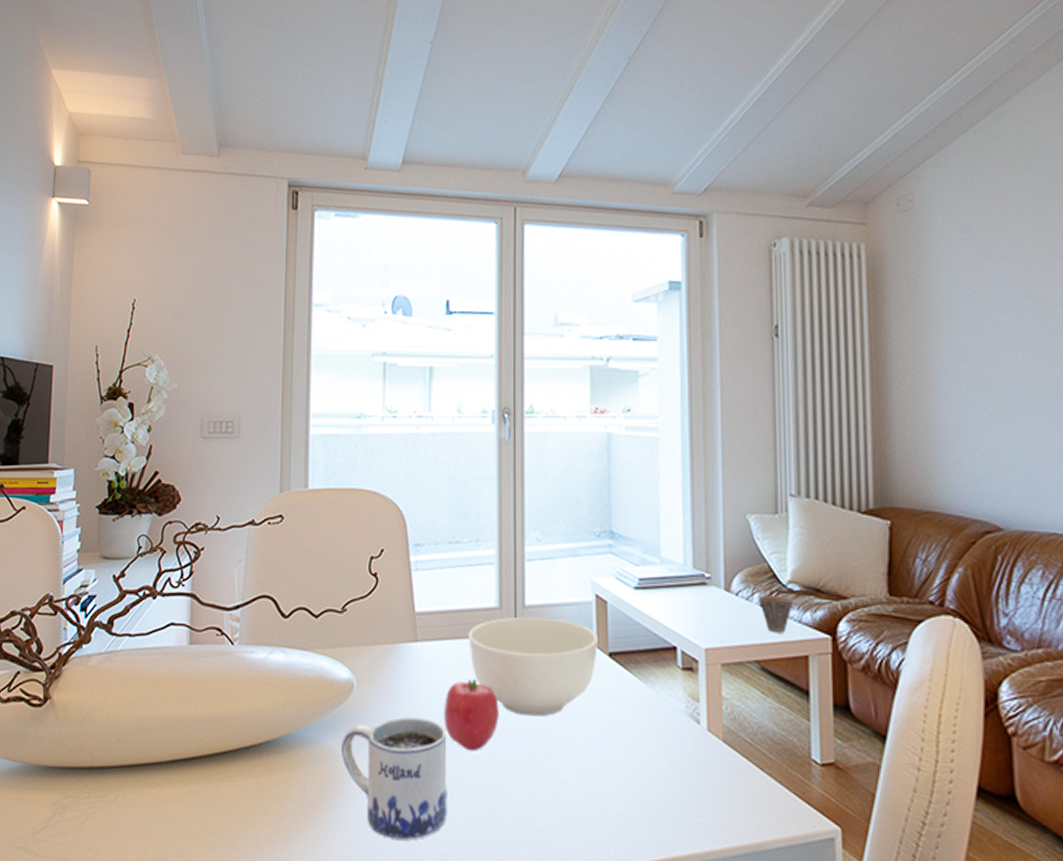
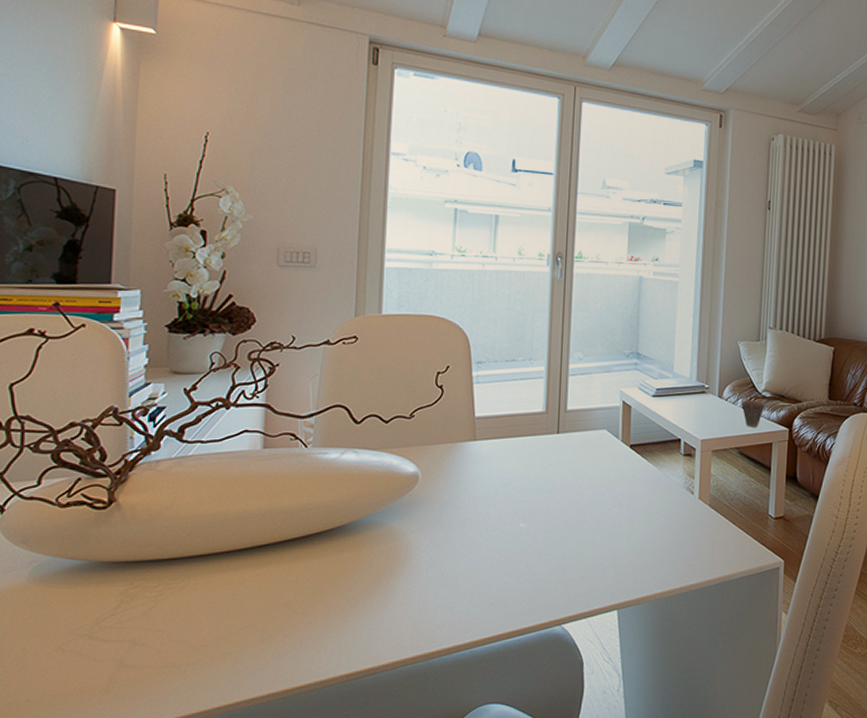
mug: present [340,717,447,840] -> none [405,501,498,596]
fruit: present [444,679,499,752] -> none [496,469,542,524]
bowl: present [468,616,599,717] -> none [519,419,624,495]

